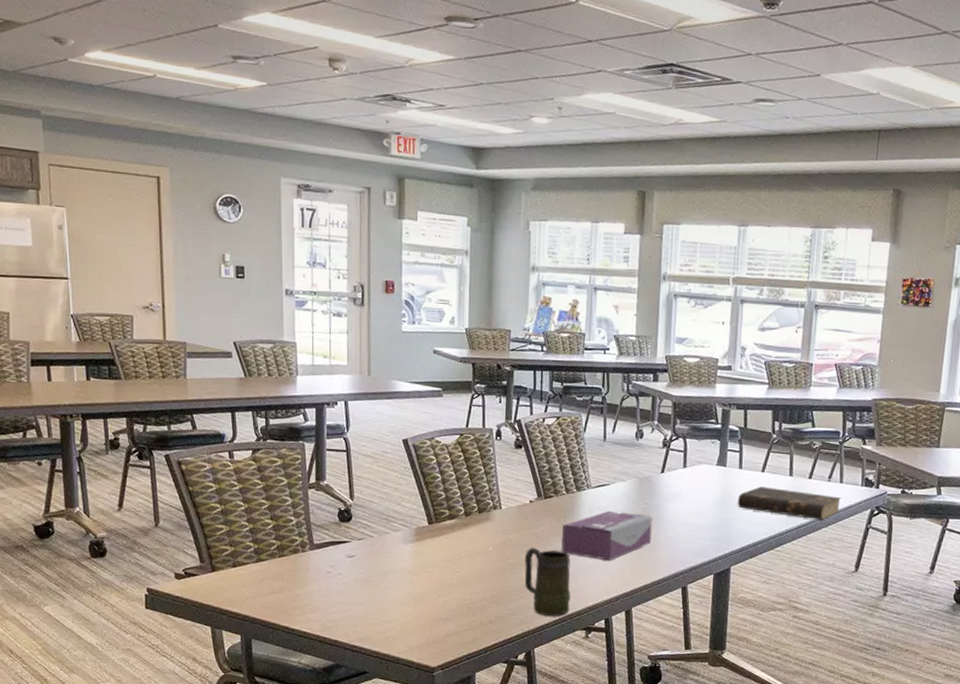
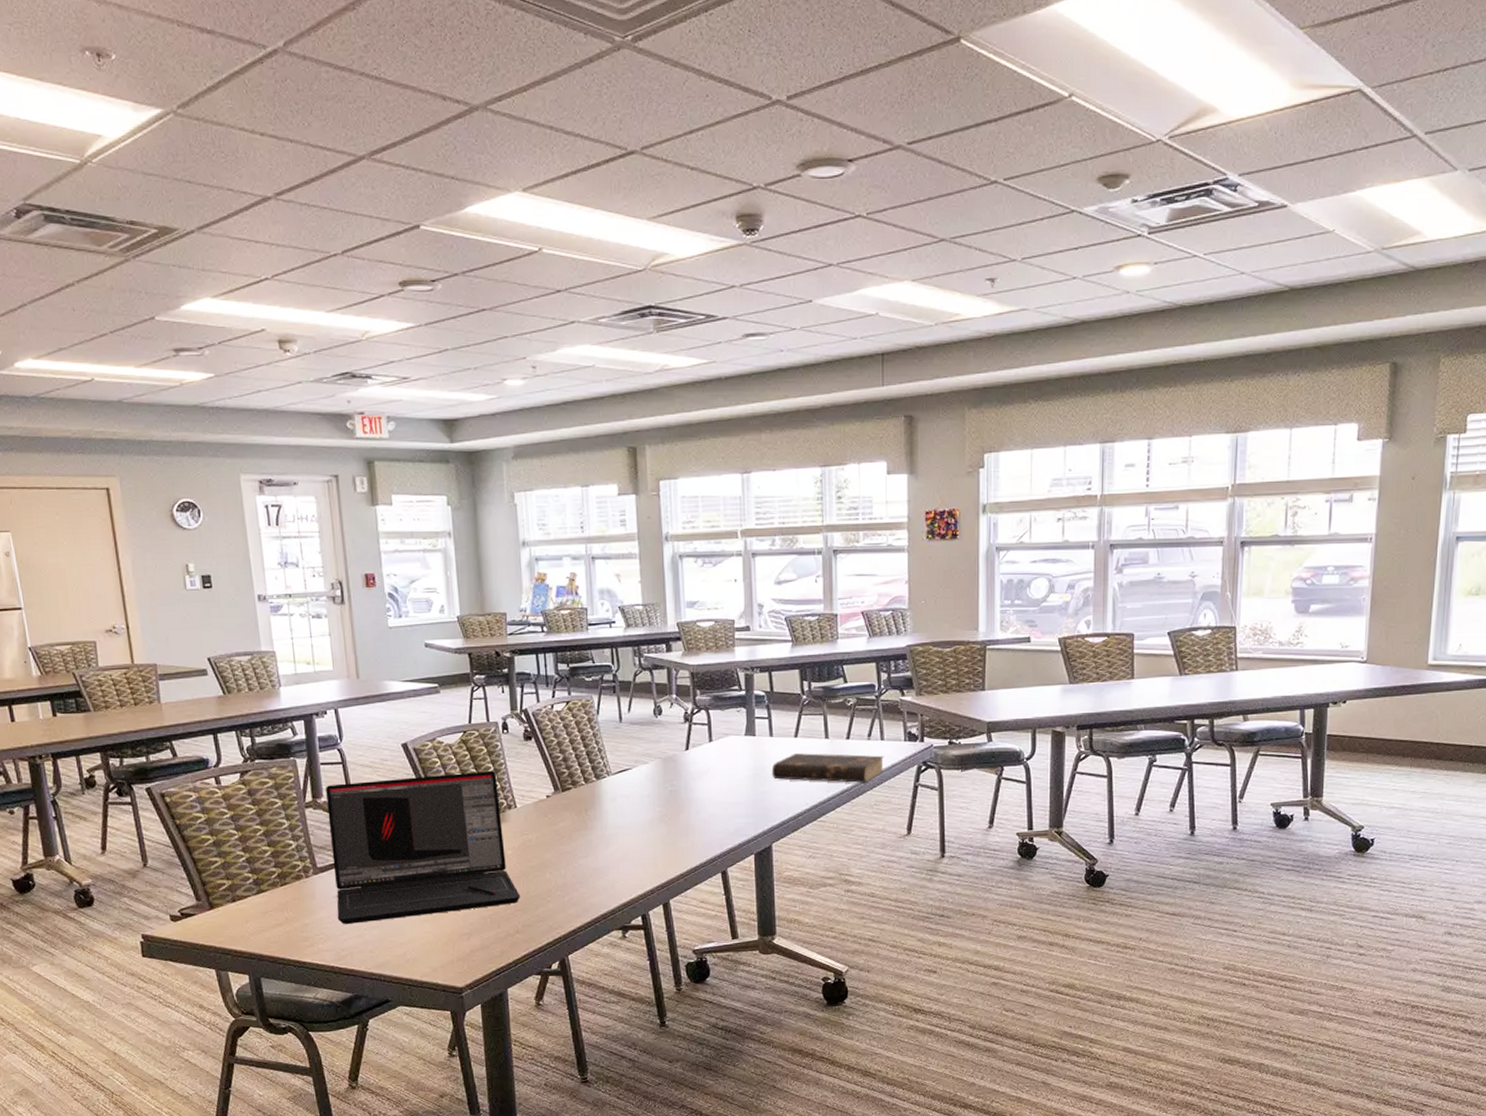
laptop: none [327,469,497,599] -> present [325,771,521,925]
mug: present [524,547,571,617] -> none [547,845,602,919]
tissue box: present [561,510,653,561] -> none [585,797,683,852]

